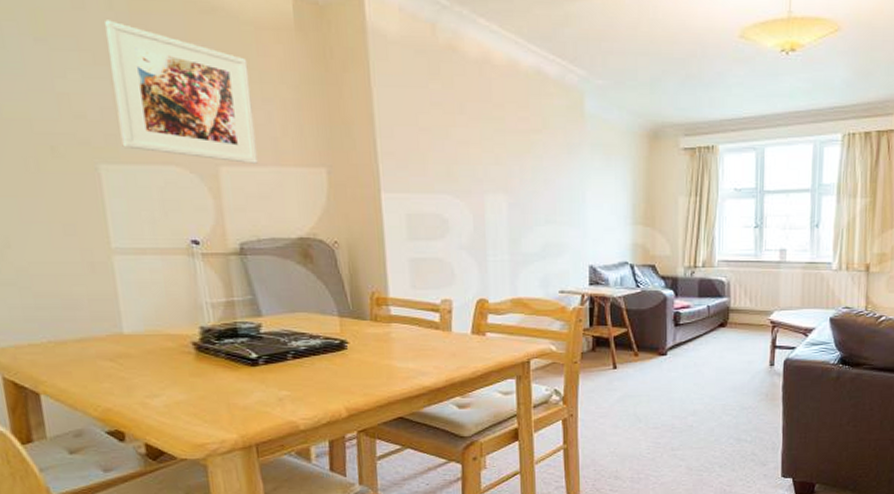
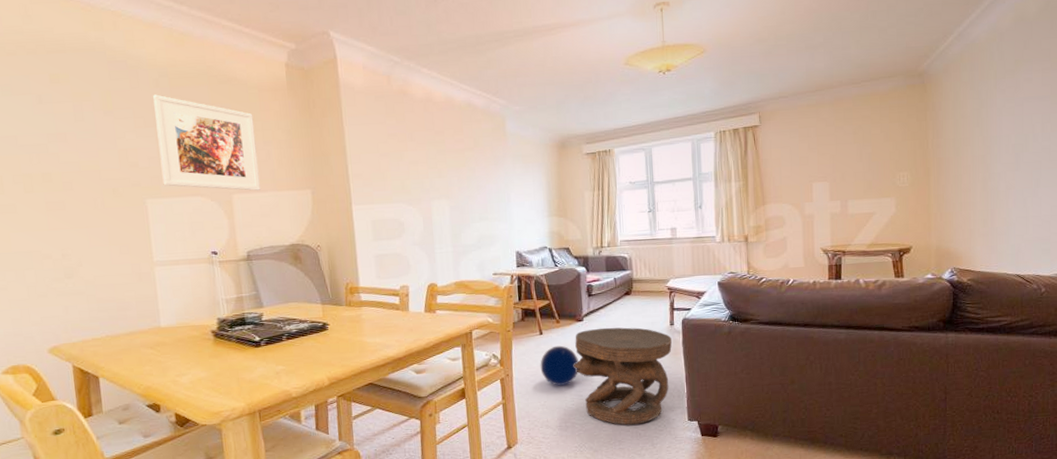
ball: none [611,383,658,431] -> present [540,345,579,386]
carved stool: none [653,364,770,480] -> present [574,327,672,425]

